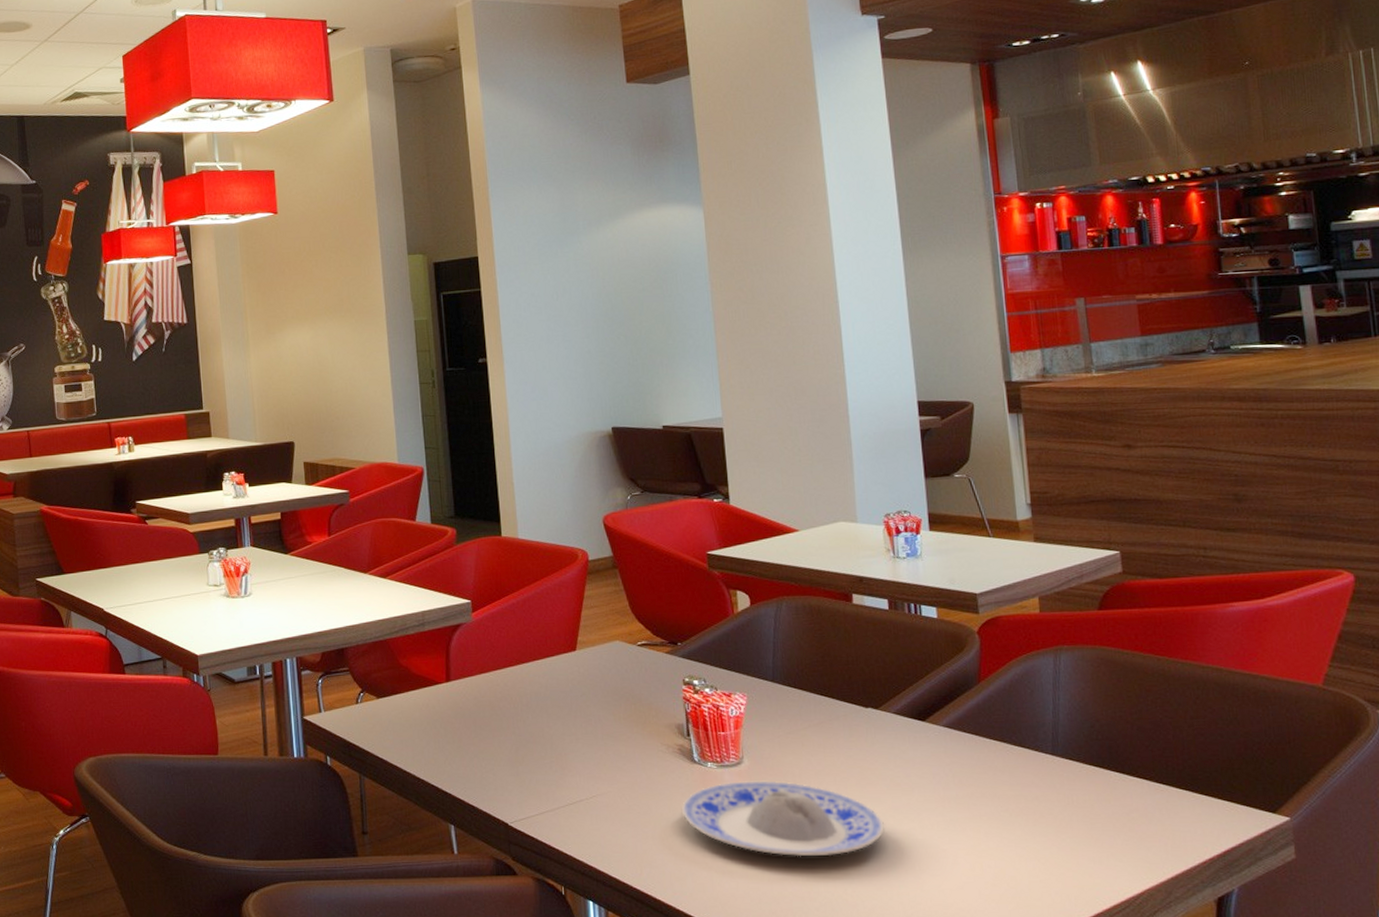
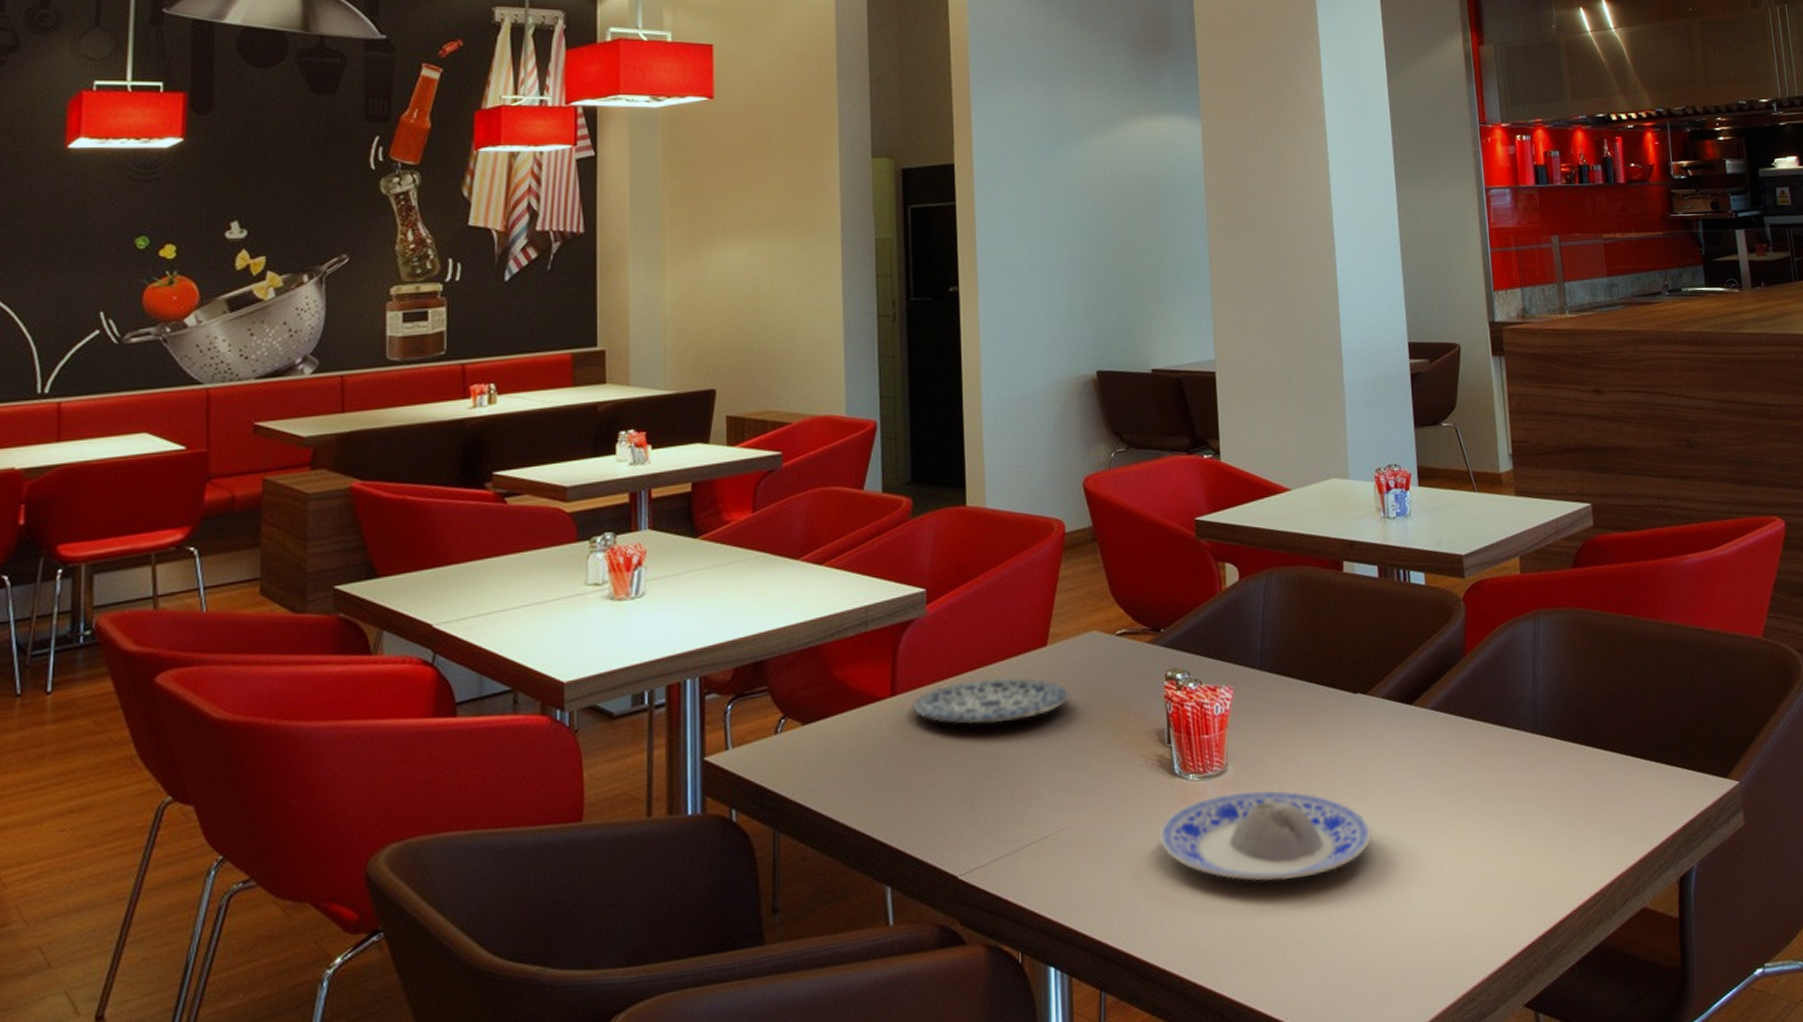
plate: none [463,673,598,709] -> present [910,677,1070,725]

